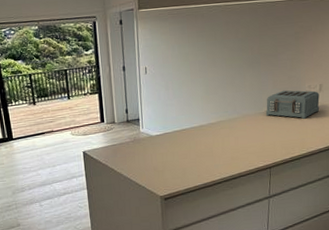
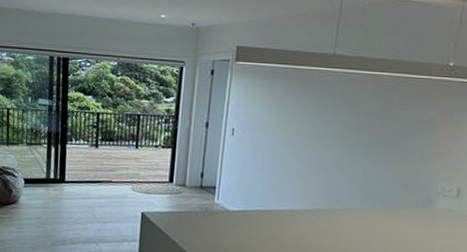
toaster: present [265,90,320,119] -> none [379,186,456,228]

